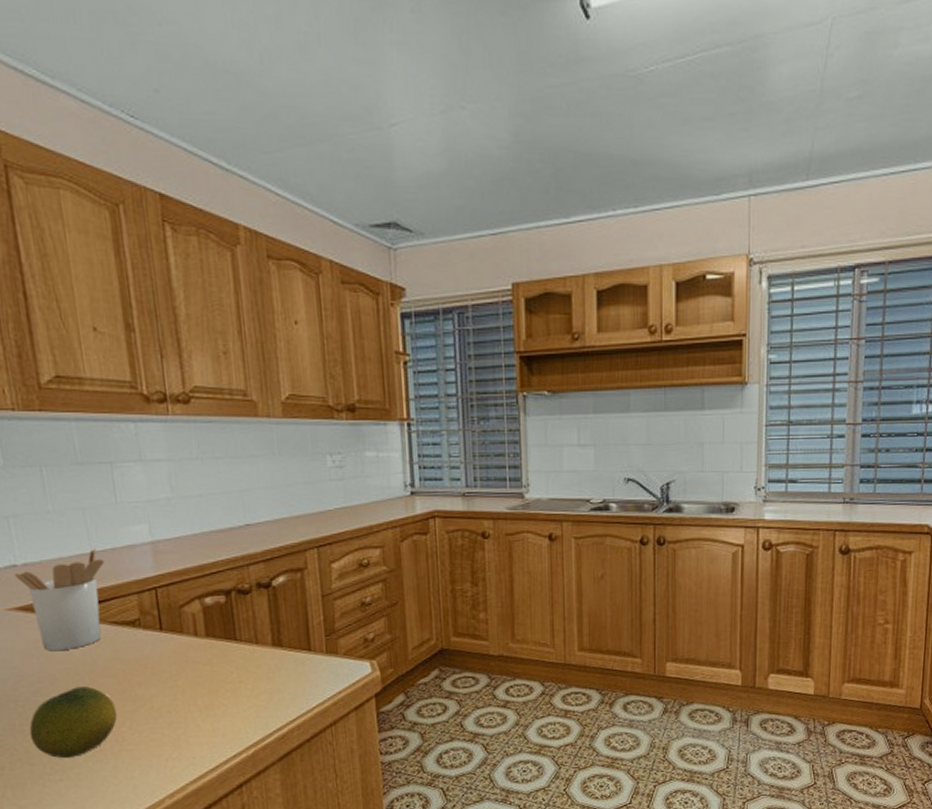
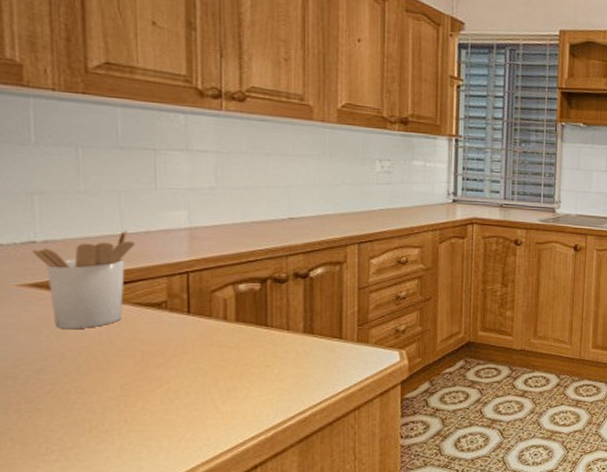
fruit: present [29,686,117,759] -> none [27,366,129,439]

